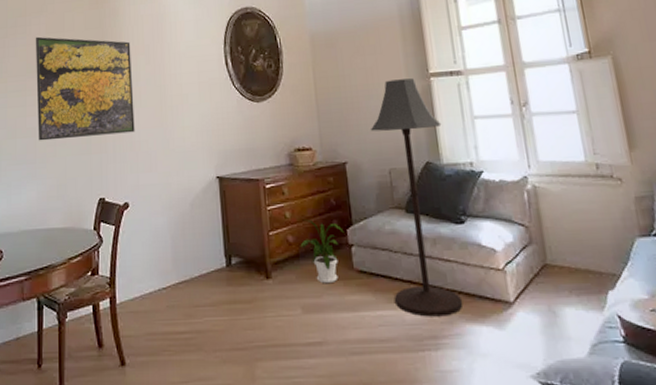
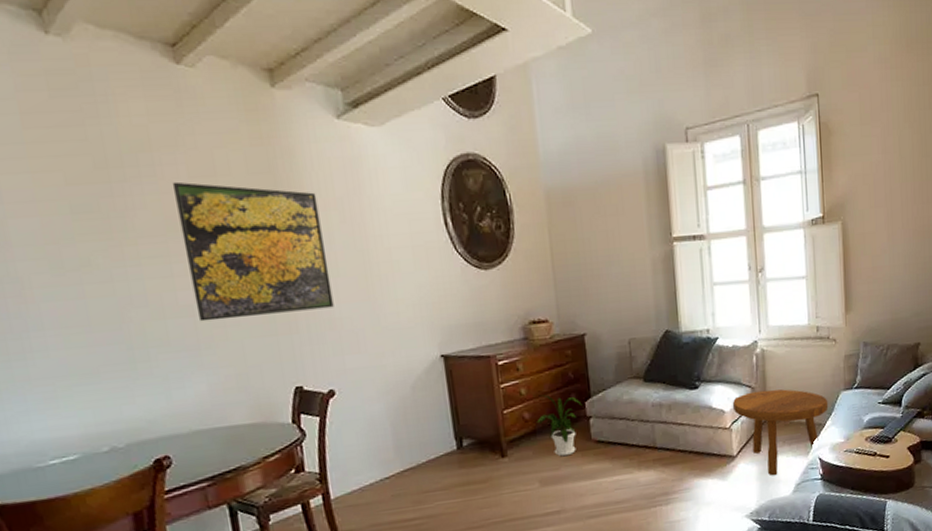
floor lamp: present [371,78,464,317] -> none [611,243,693,477]
footstool: none [505,230,622,331] -> present [733,389,829,476]

